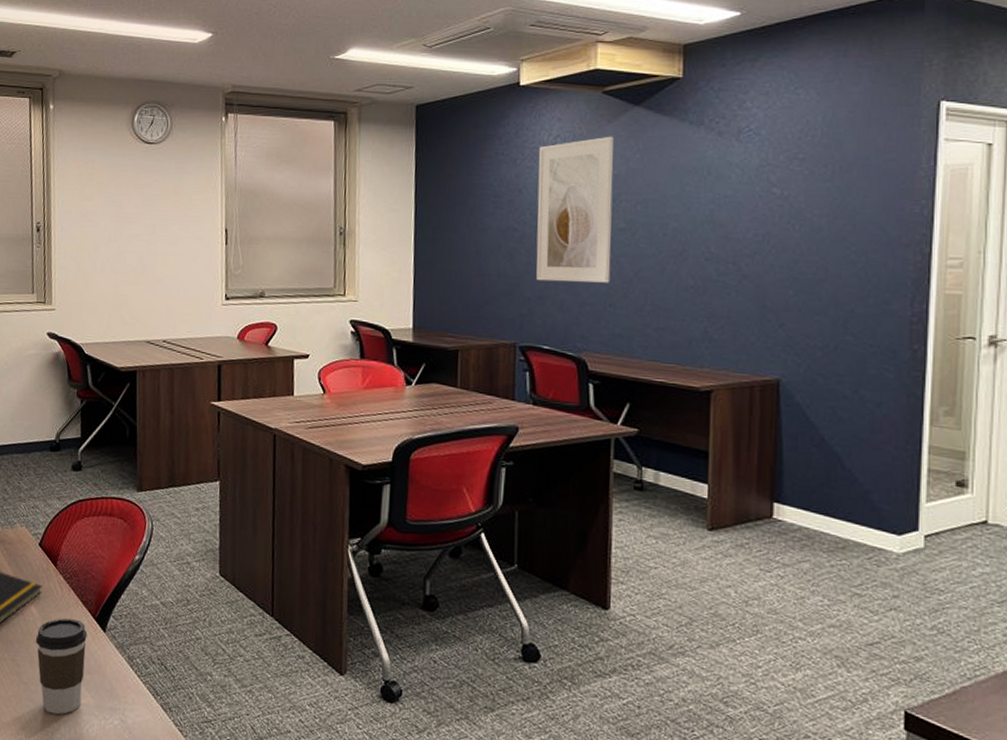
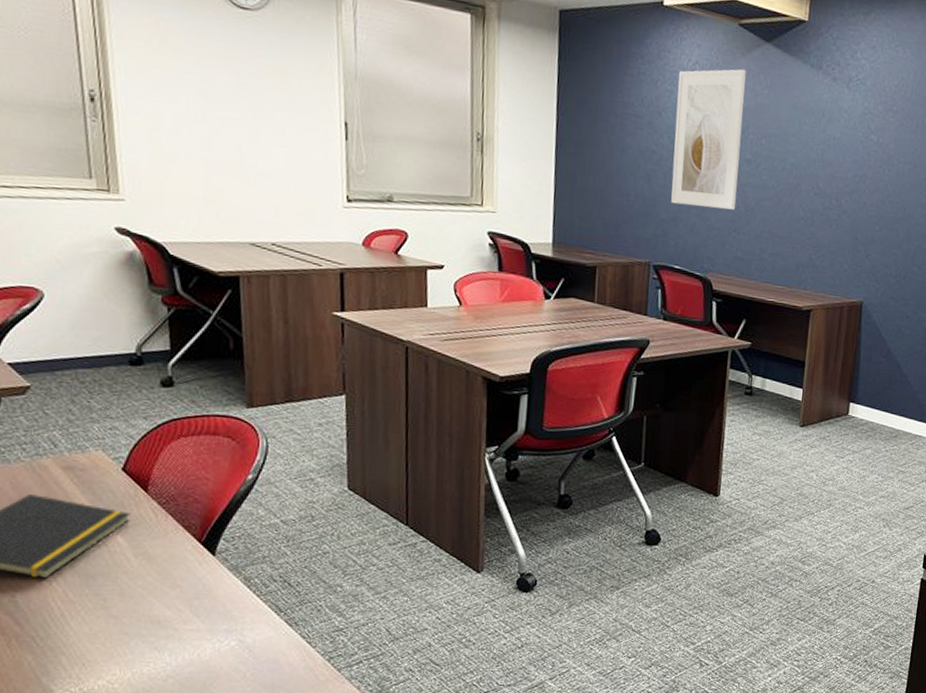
coffee cup: present [35,618,88,715] -> none [125,544,193,644]

